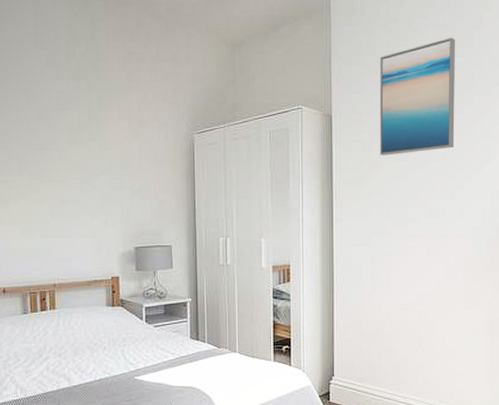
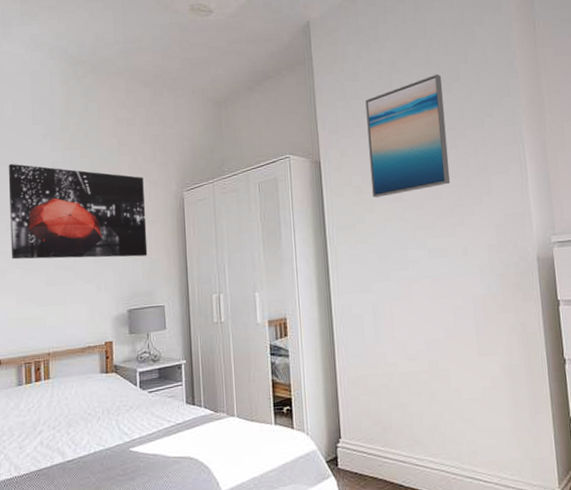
wall art: none [9,89,156,196] -> present [8,163,148,260]

